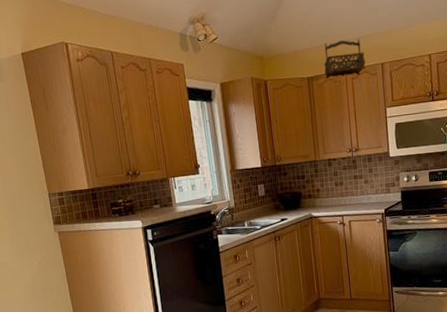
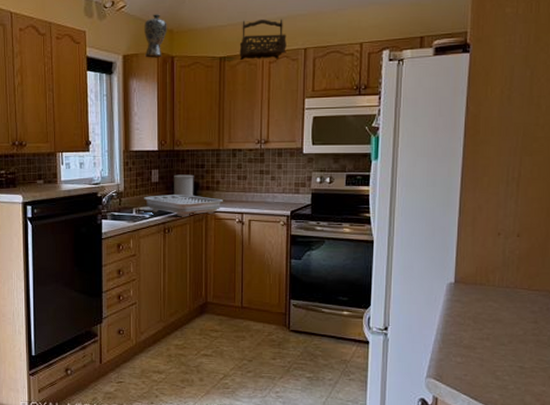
vase: none [236,43,258,84] -> present [143,14,167,59]
dish rack: none [252,204,324,225] -> present [143,195,223,217]
canister: none [278,185,298,206] -> present [174,174,194,196]

